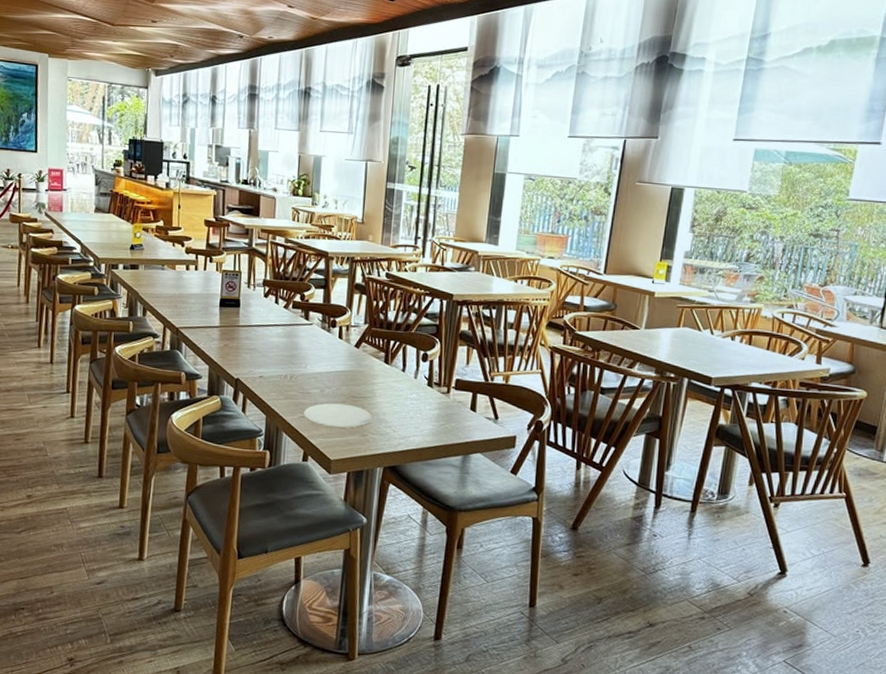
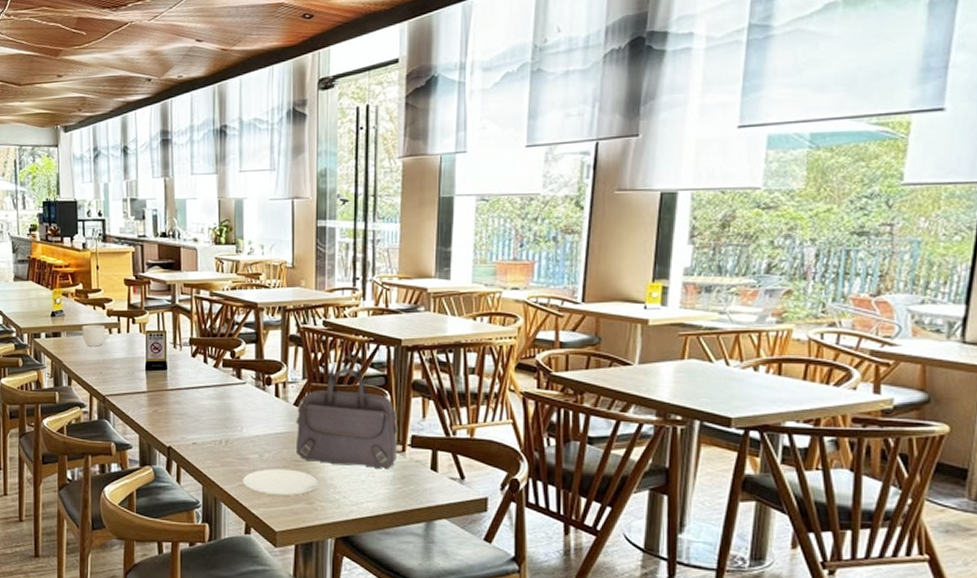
cup: none [160,259,188,281] -> present [82,324,111,346]
handbag: none [354,305,446,407] -> present [295,355,398,468]

